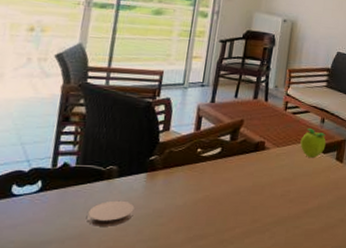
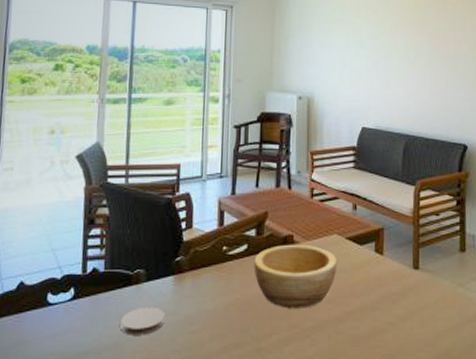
bowl: none [224,149,302,206] -> present [254,244,338,309]
fruit: present [300,128,326,158] -> none [332,217,361,251]

